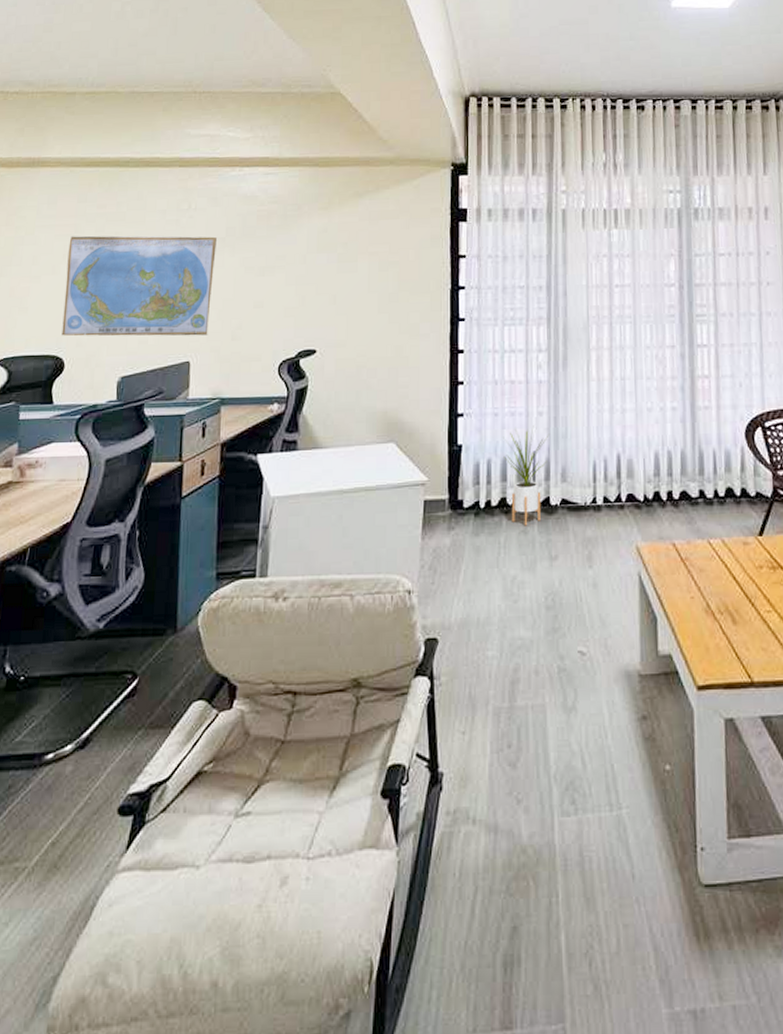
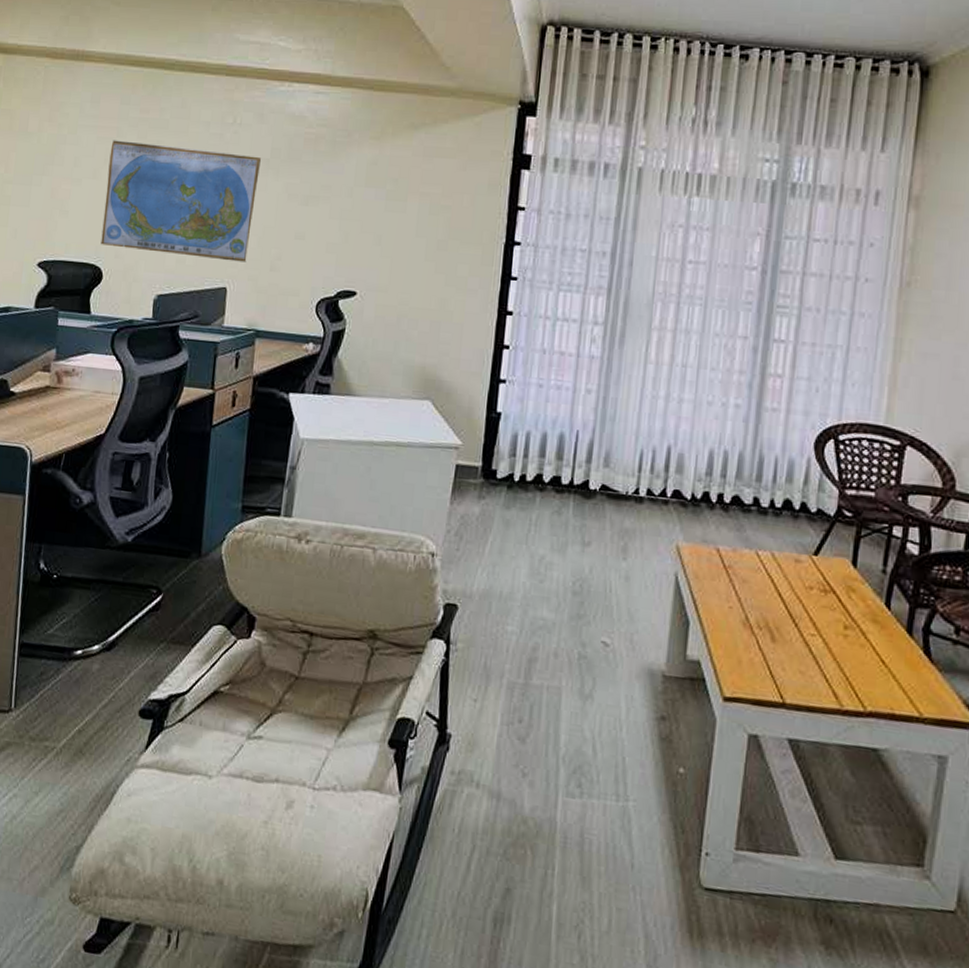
house plant: present [503,425,549,526] -> none [544,402,596,507]

